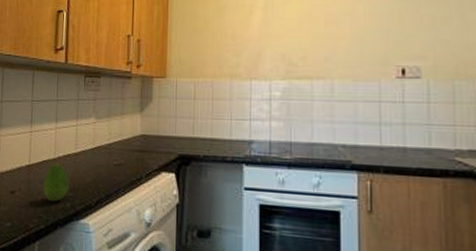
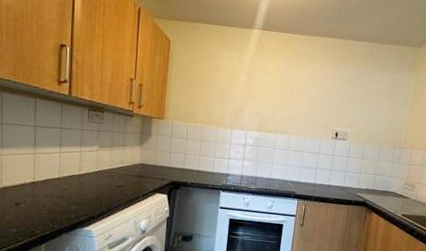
fruit: present [43,162,70,202] -> none [48,181,74,214]

